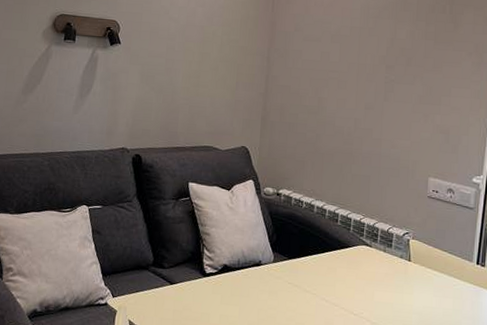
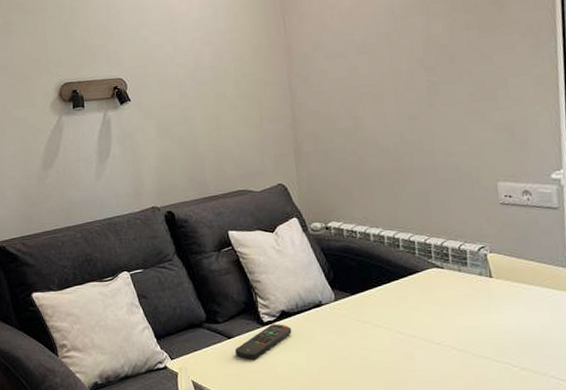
remote control: none [174,276,230,308] -> present [234,324,292,360]

